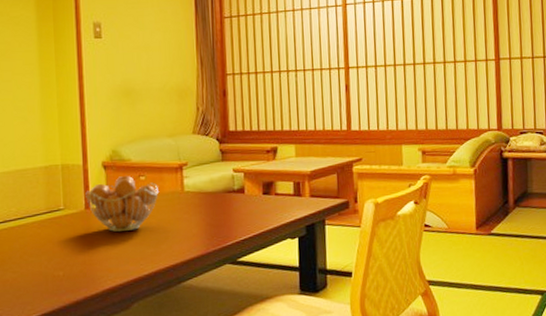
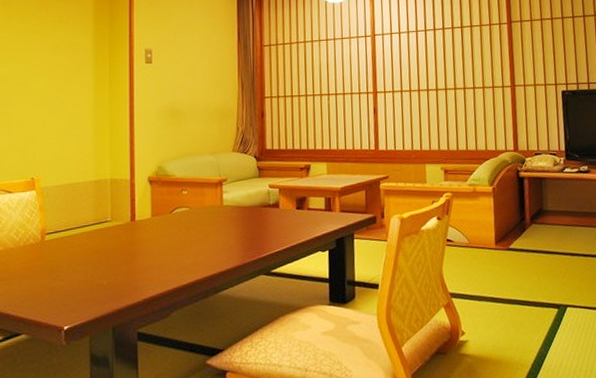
fruit basket: present [85,175,158,232] -> none [132,189,199,243]

